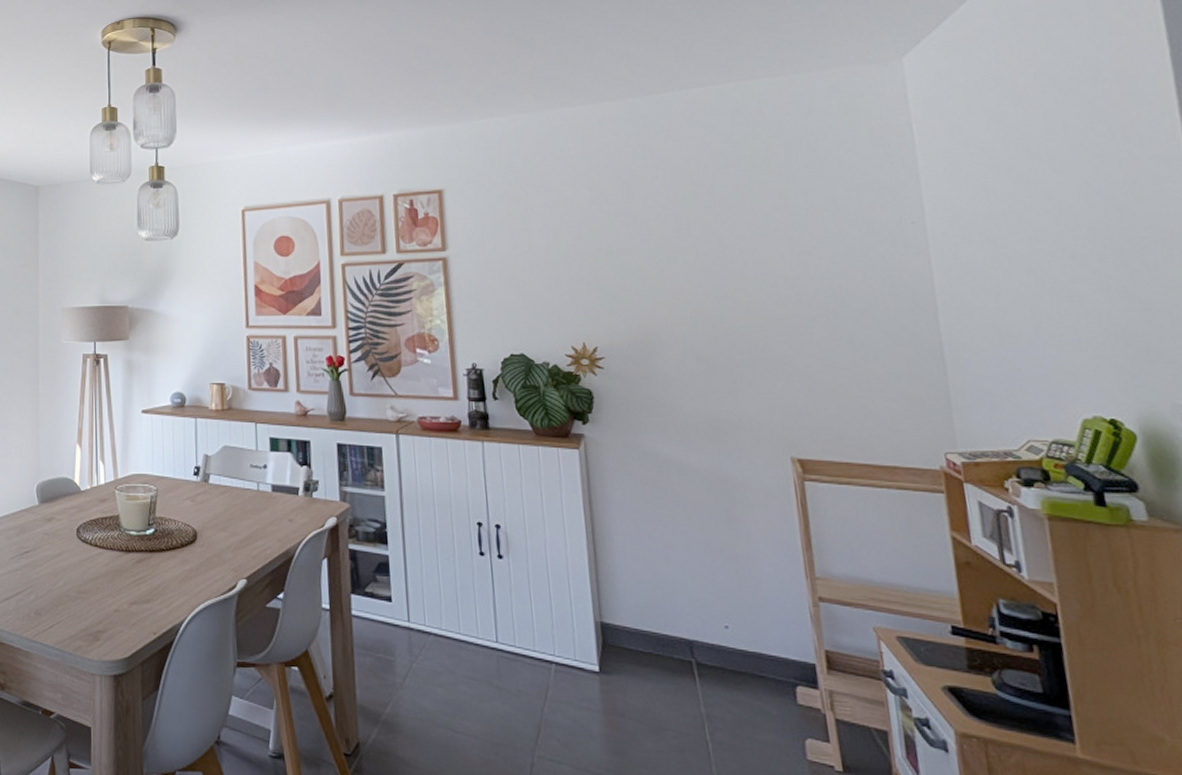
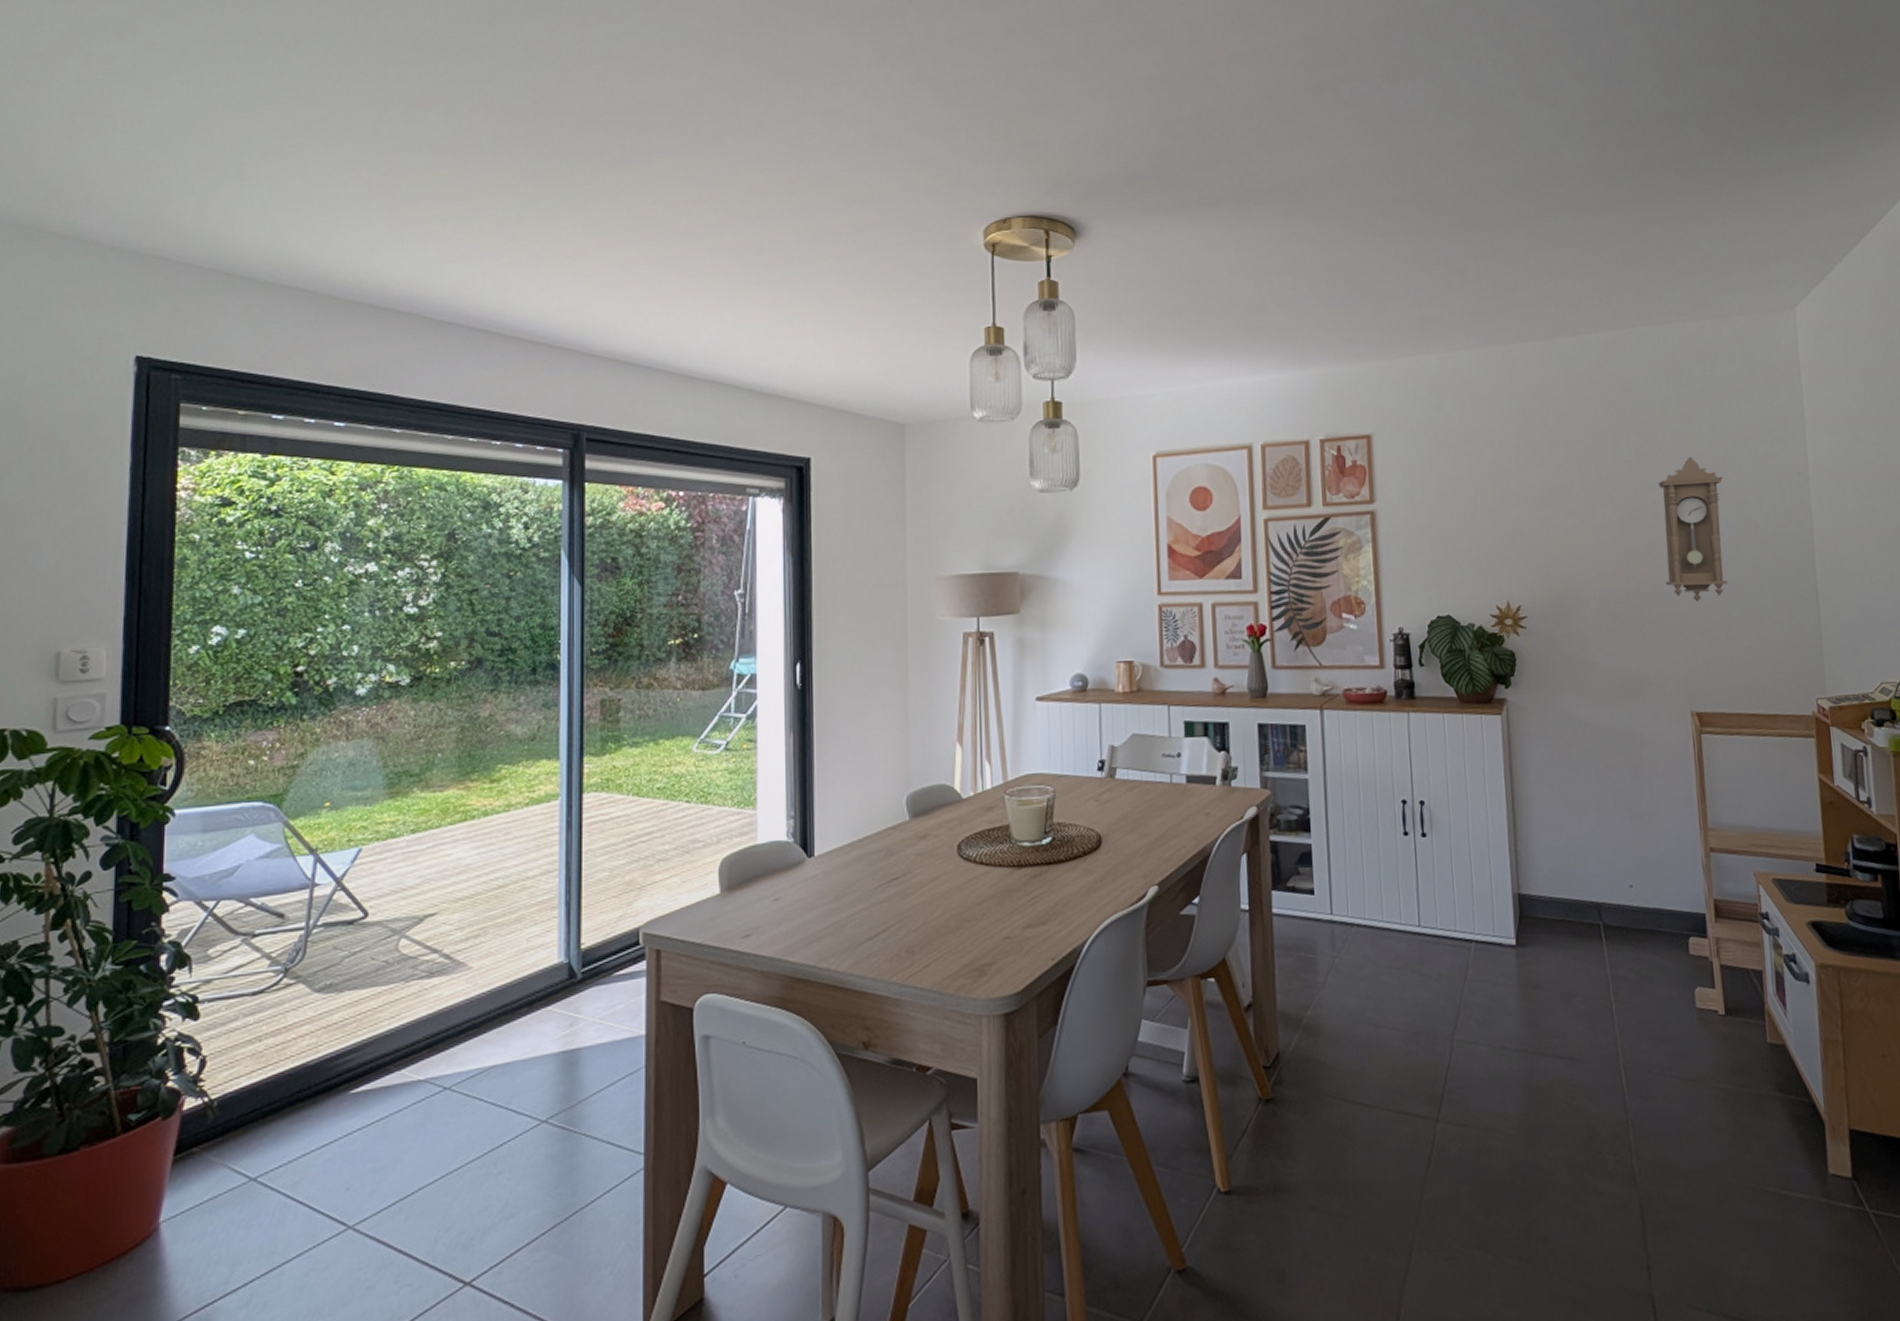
pendulum clock: none [745,207,832,349] -> present [1657,457,1729,602]

